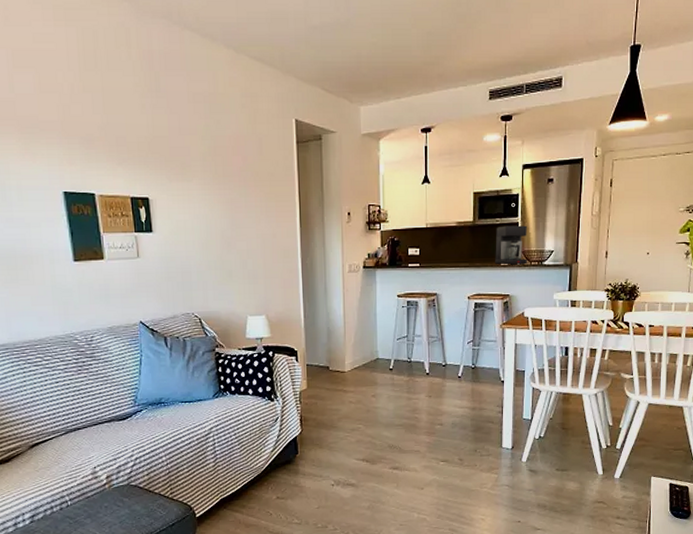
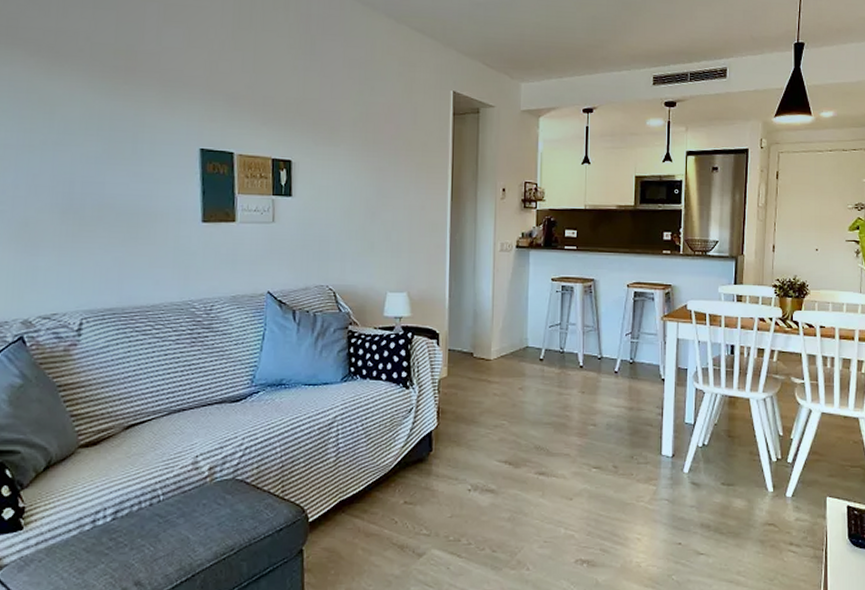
coffee maker: present [495,225,528,265] -> none [657,212,692,254]

